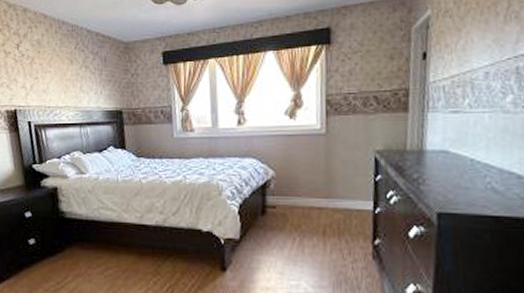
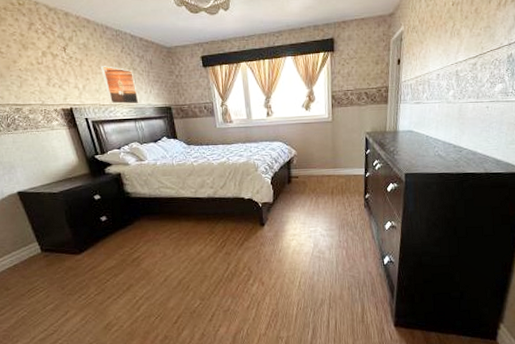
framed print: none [50,64,88,107] -> present [100,66,139,105]

